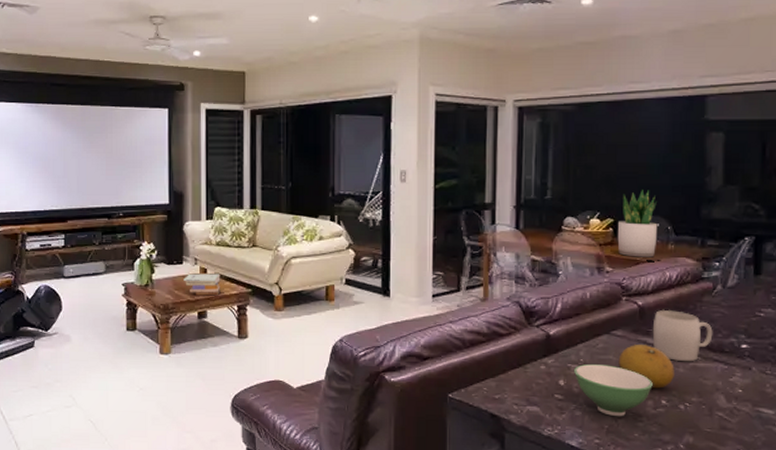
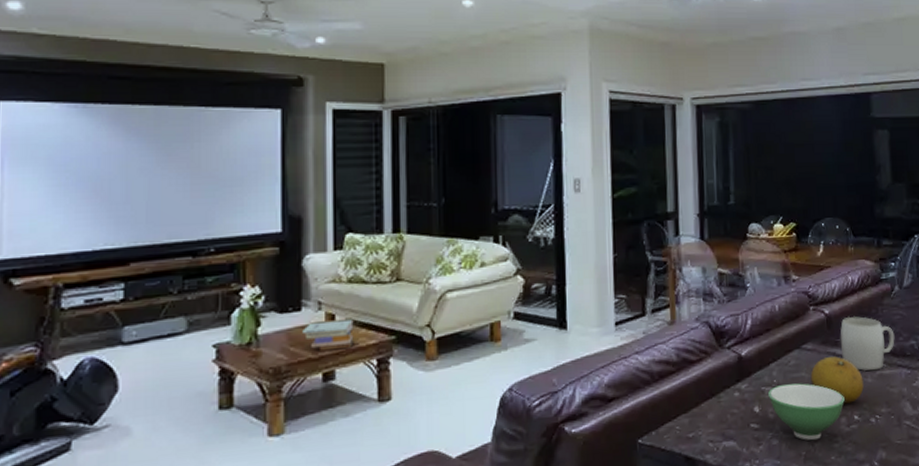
planter: present [617,190,658,257] -> none [800,190,838,263]

